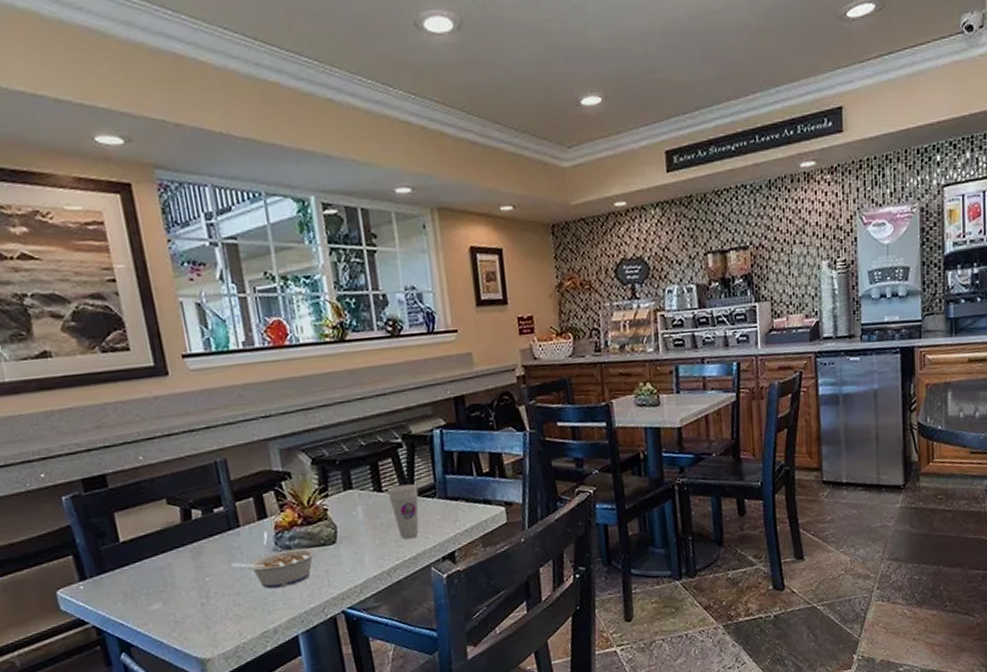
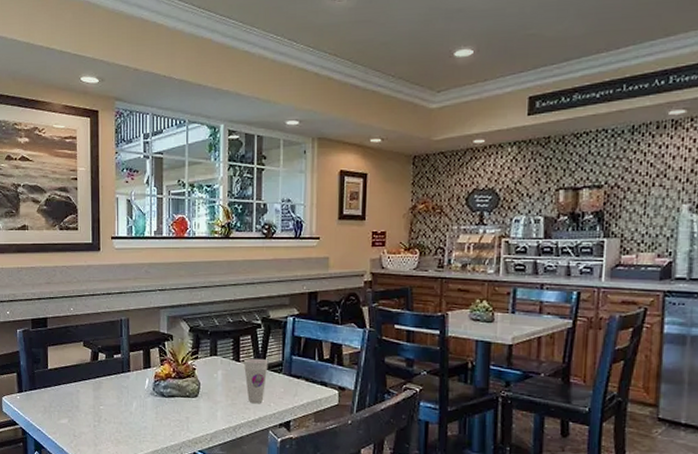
legume: present [231,547,317,589] -> none [119,395,182,425]

